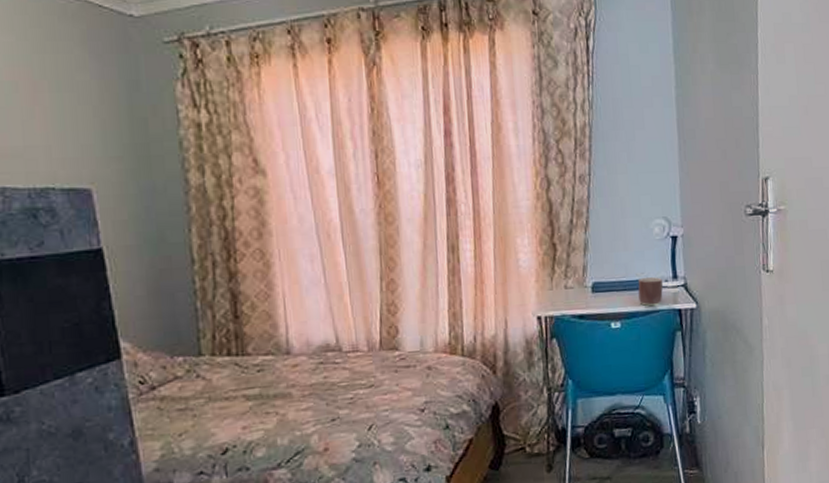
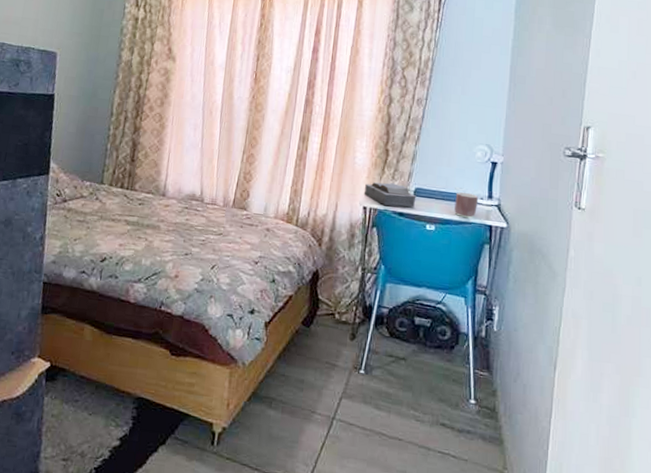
bible: none [535,282,596,311] -> present [363,182,416,208]

